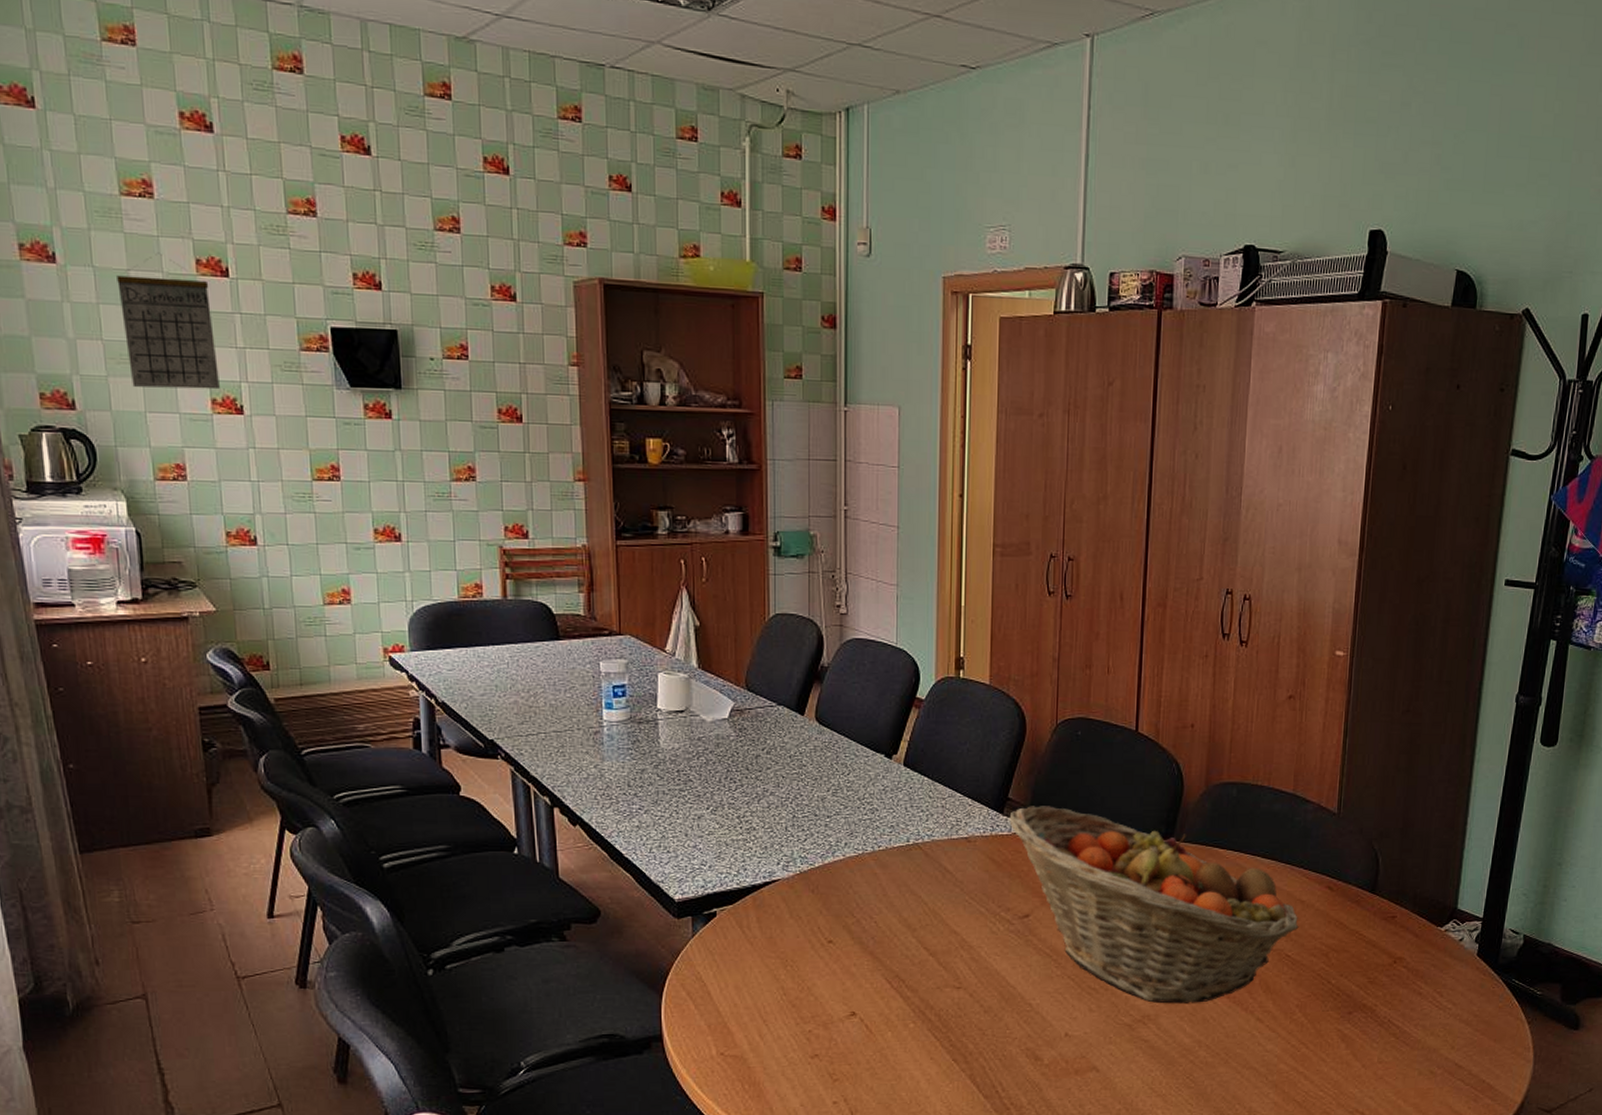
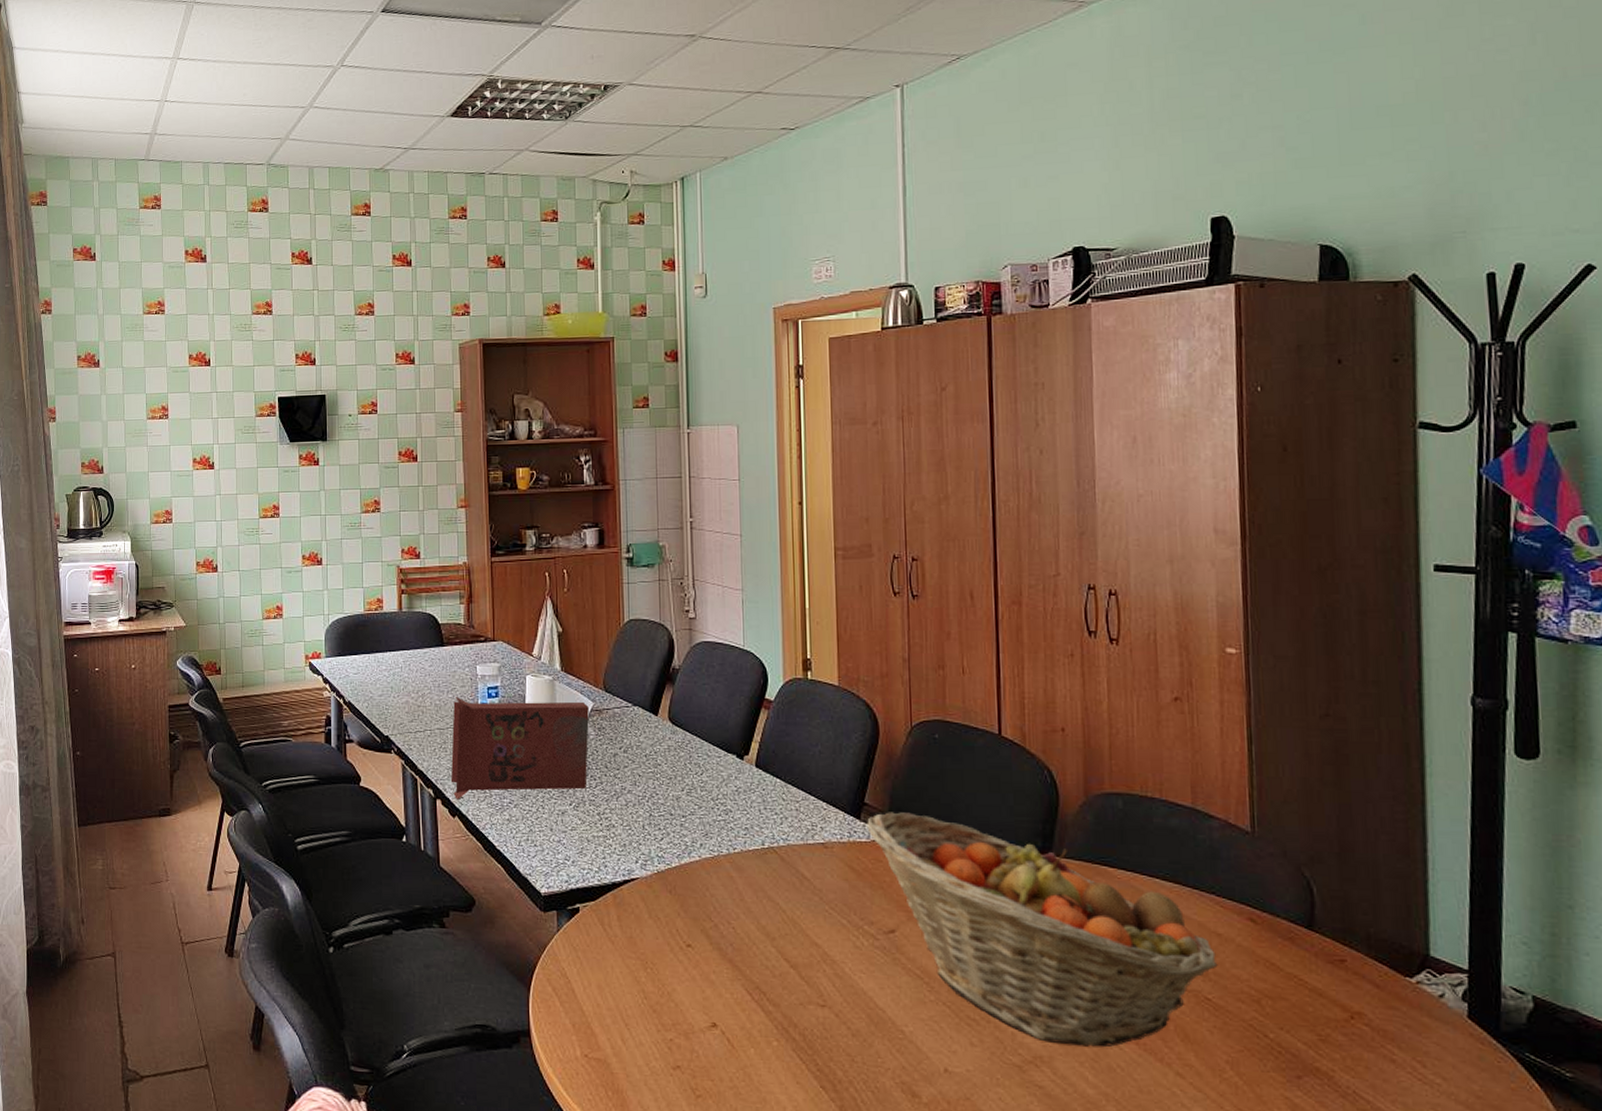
calendar: present [117,252,220,390] -> none [137,352,199,453]
cereal box: none [570,695,729,807] -> present [450,696,589,800]

